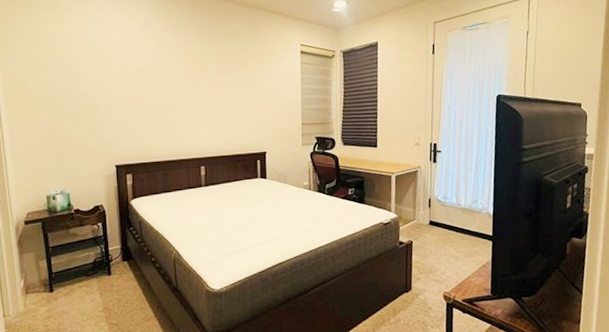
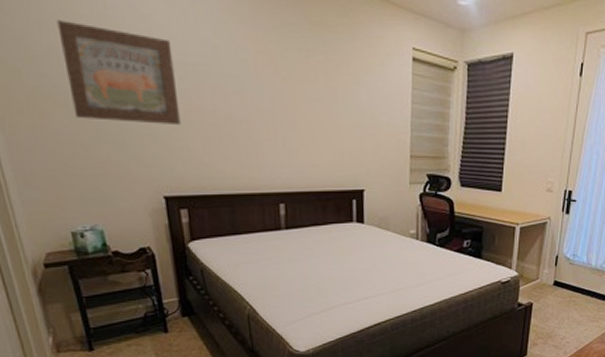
wall art: none [53,46,131,113] -> present [56,20,181,126]

